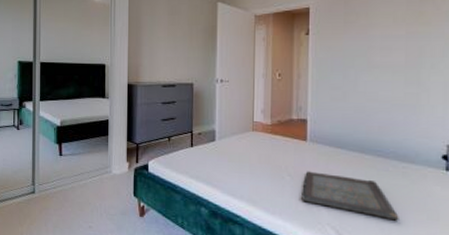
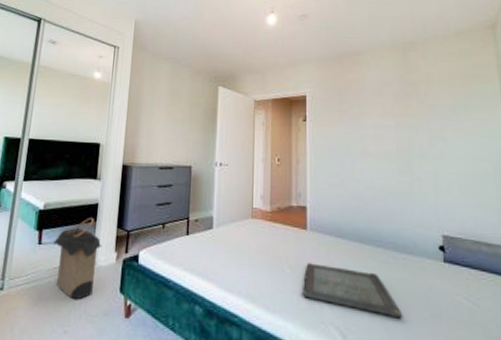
laundry hamper: none [73,131,115,202] -> present [54,217,102,300]

